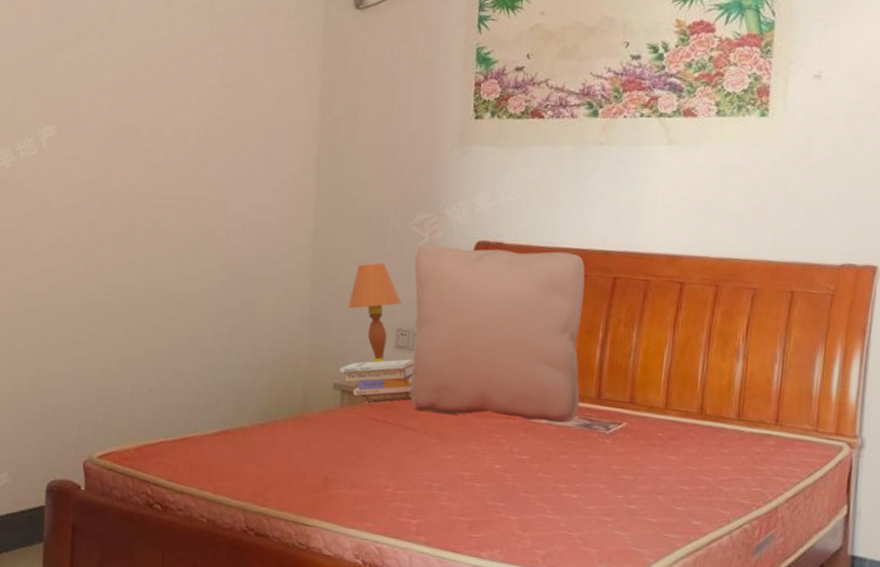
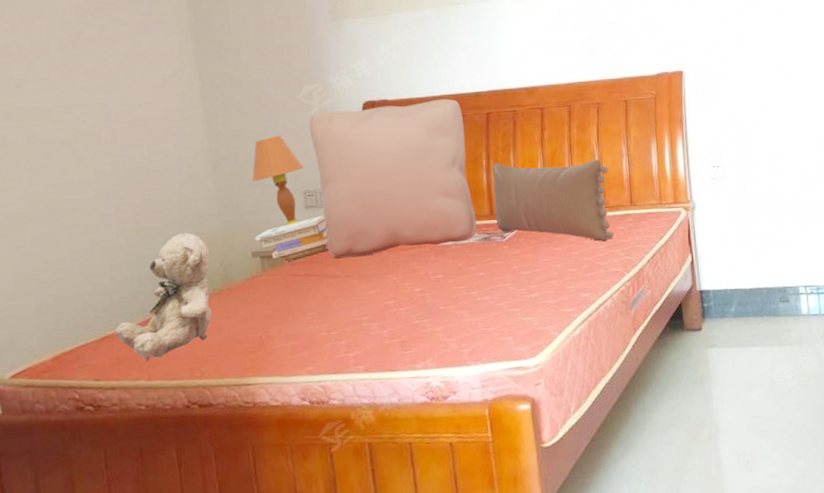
teddy bear: none [192,348,293,474] -> present [114,232,212,362]
pillow: none [601,338,754,463] -> present [492,160,614,242]

